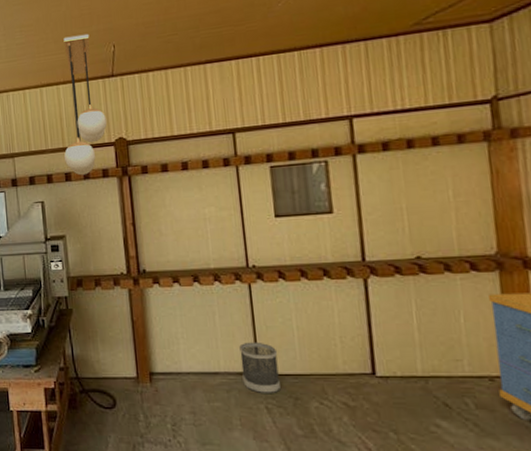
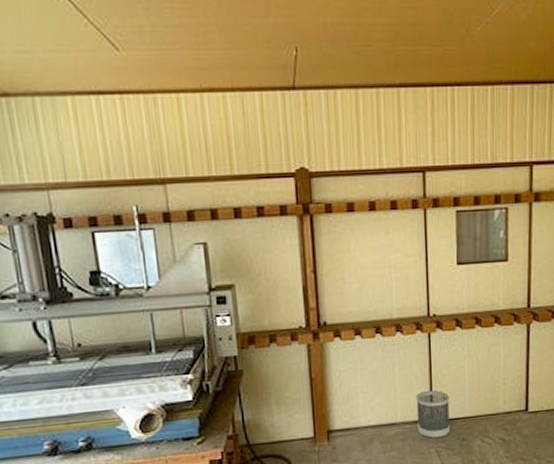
light fixture: present [63,33,108,176] -> none [231,26,287,212]

